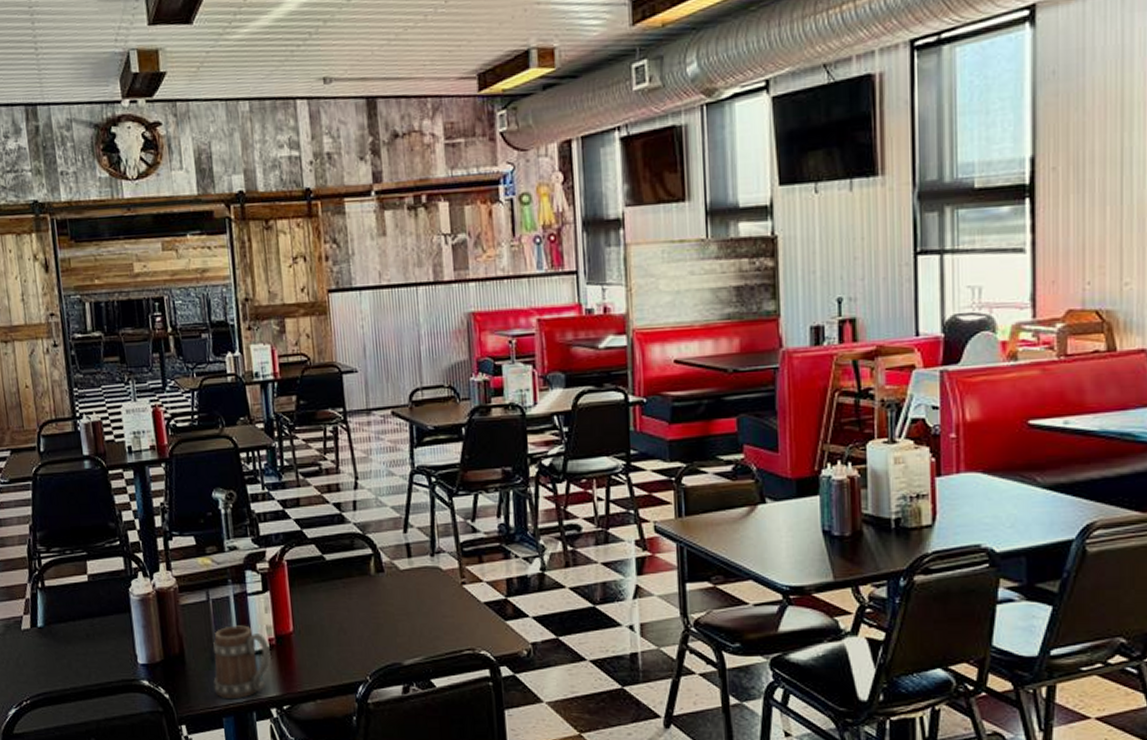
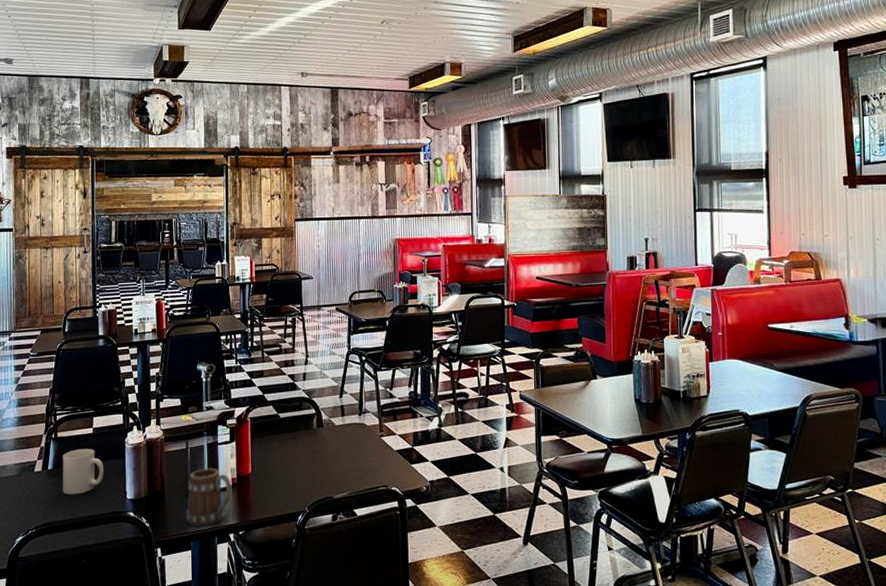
cup: none [53,600,107,659] -> present [62,448,104,495]

